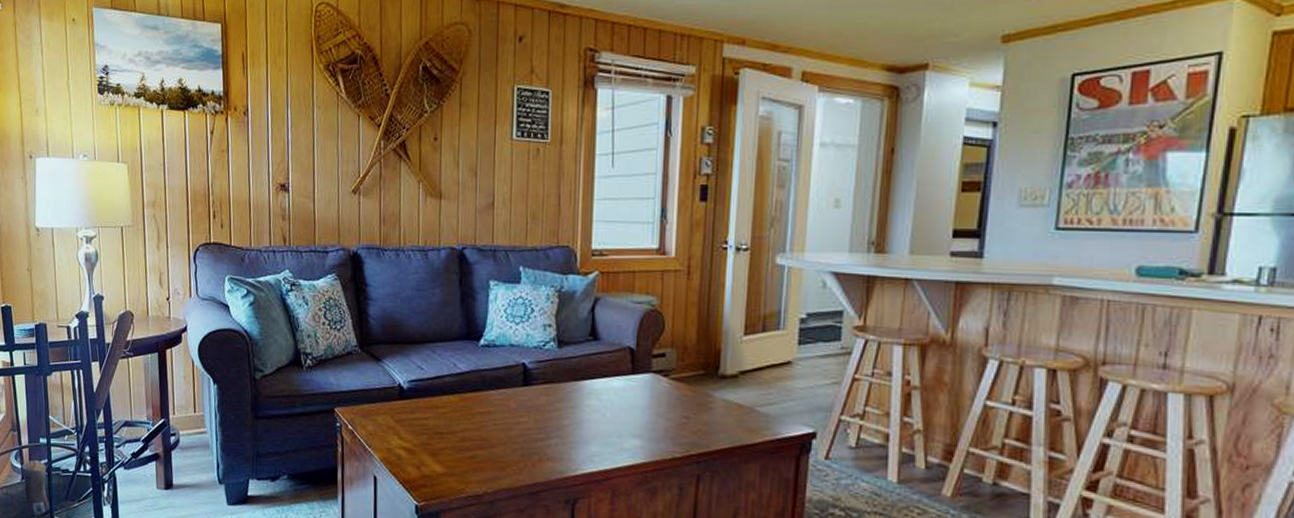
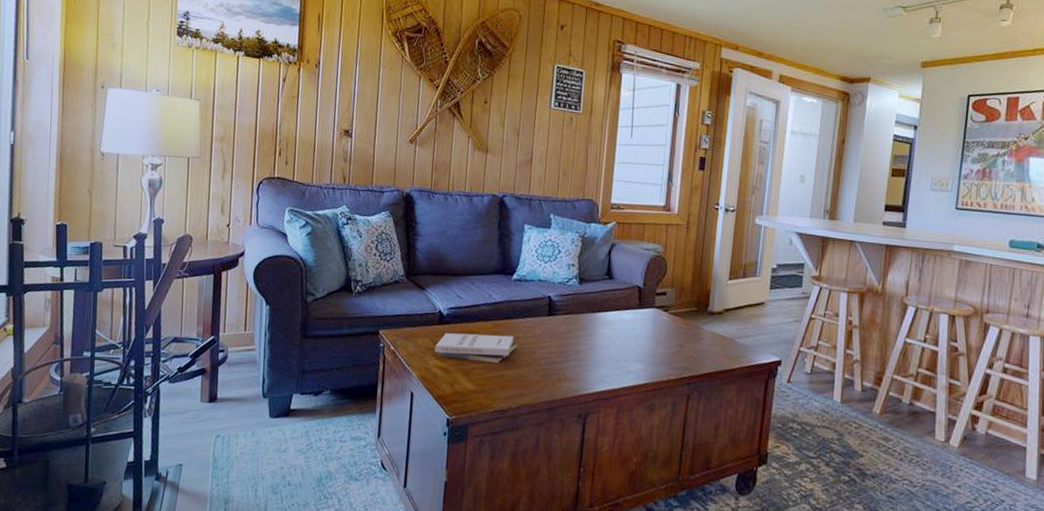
books: none [396,408,489,442] -> present [434,333,517,363]

